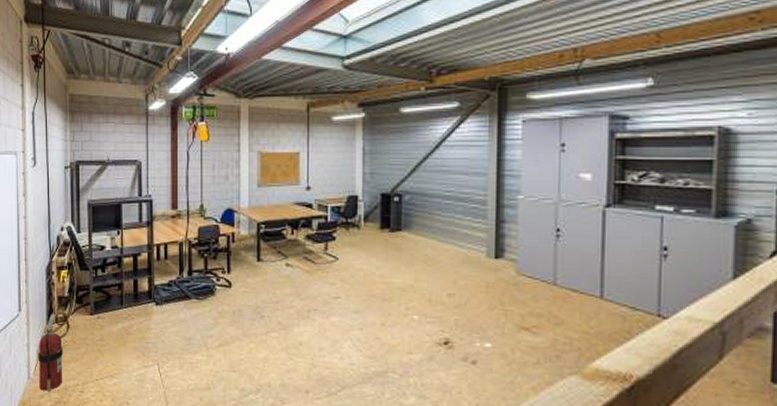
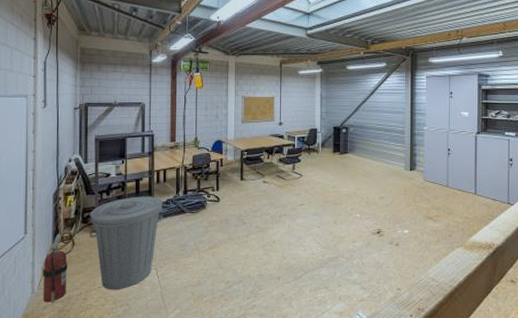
trash can: none [84,275,165,385] -> present [89,196,163,289]

